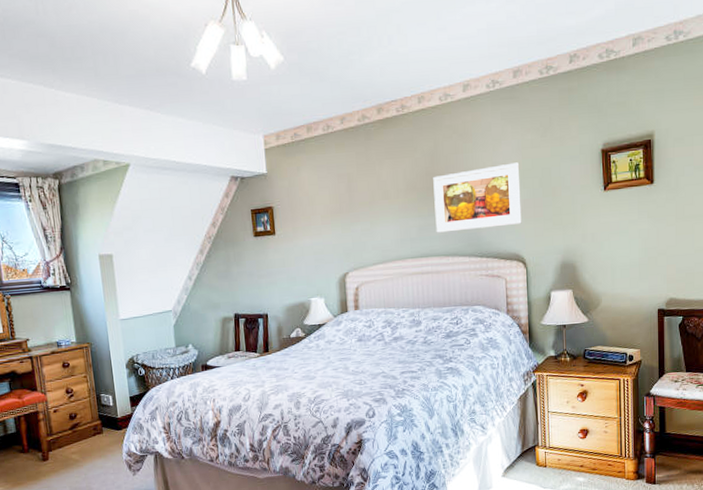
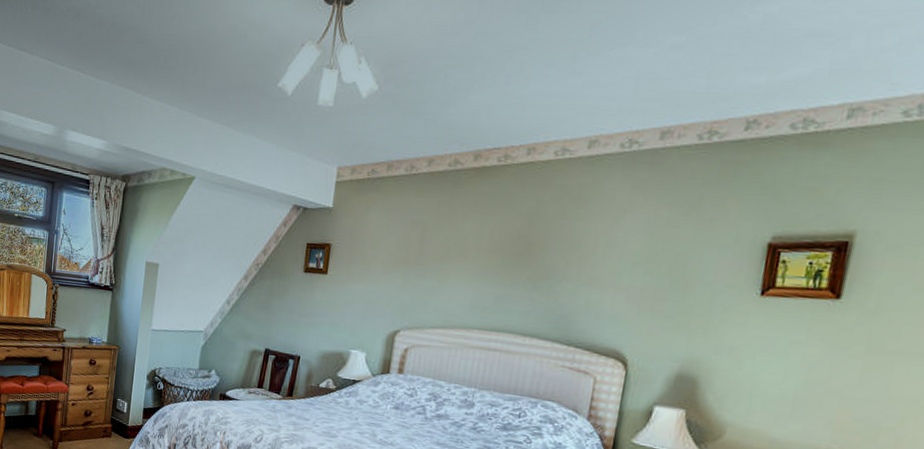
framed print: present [433,162,522,233] -> none [516,240,645,316]

